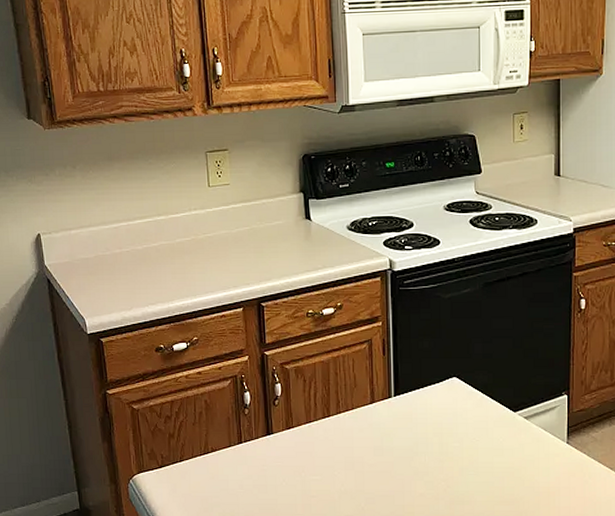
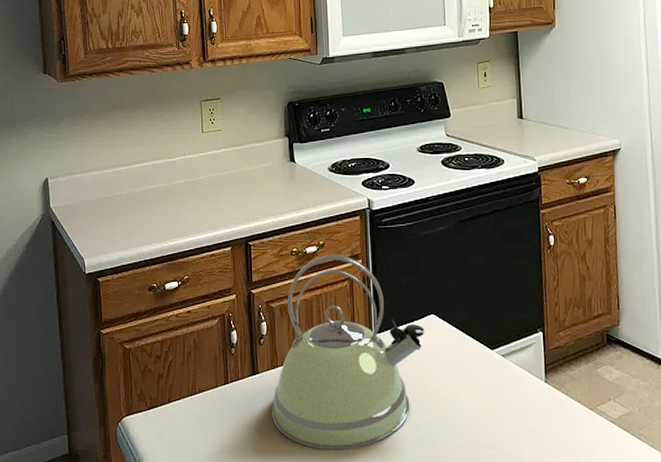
kettle: none [287,316,446,507] -> present [272,254,425,451]

